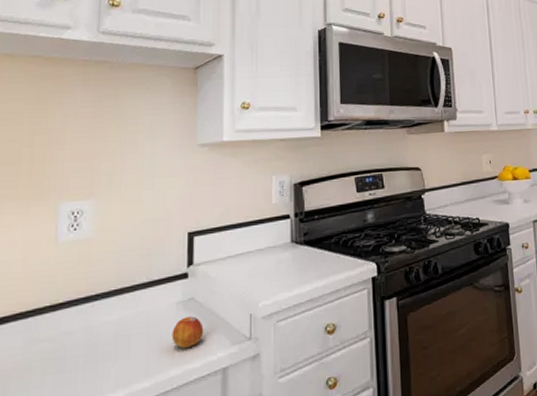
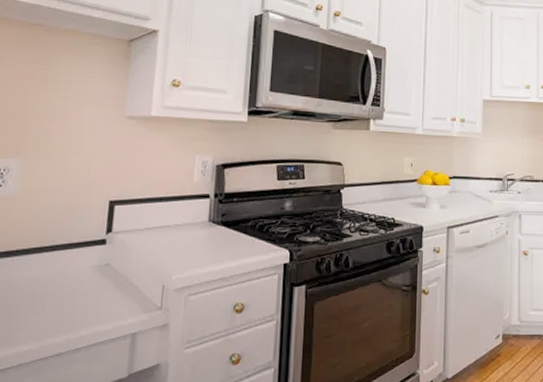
apple: present [172,316,204,349] -> none [85,281,117,311]

